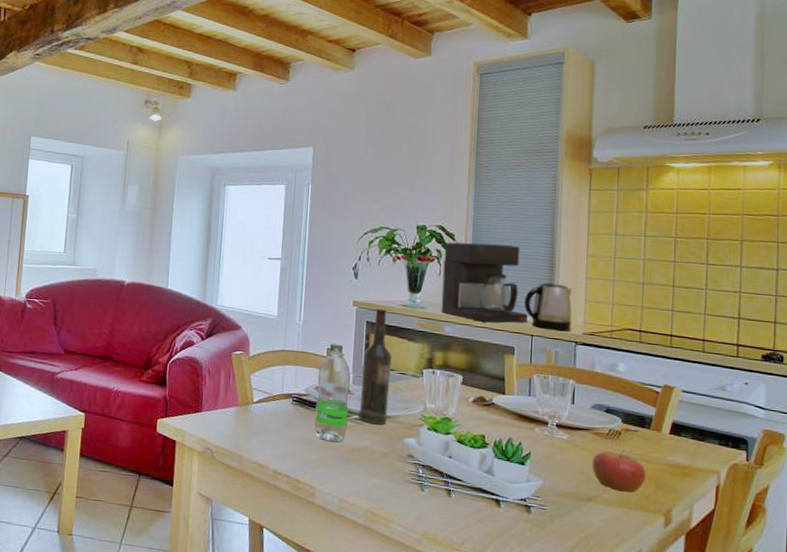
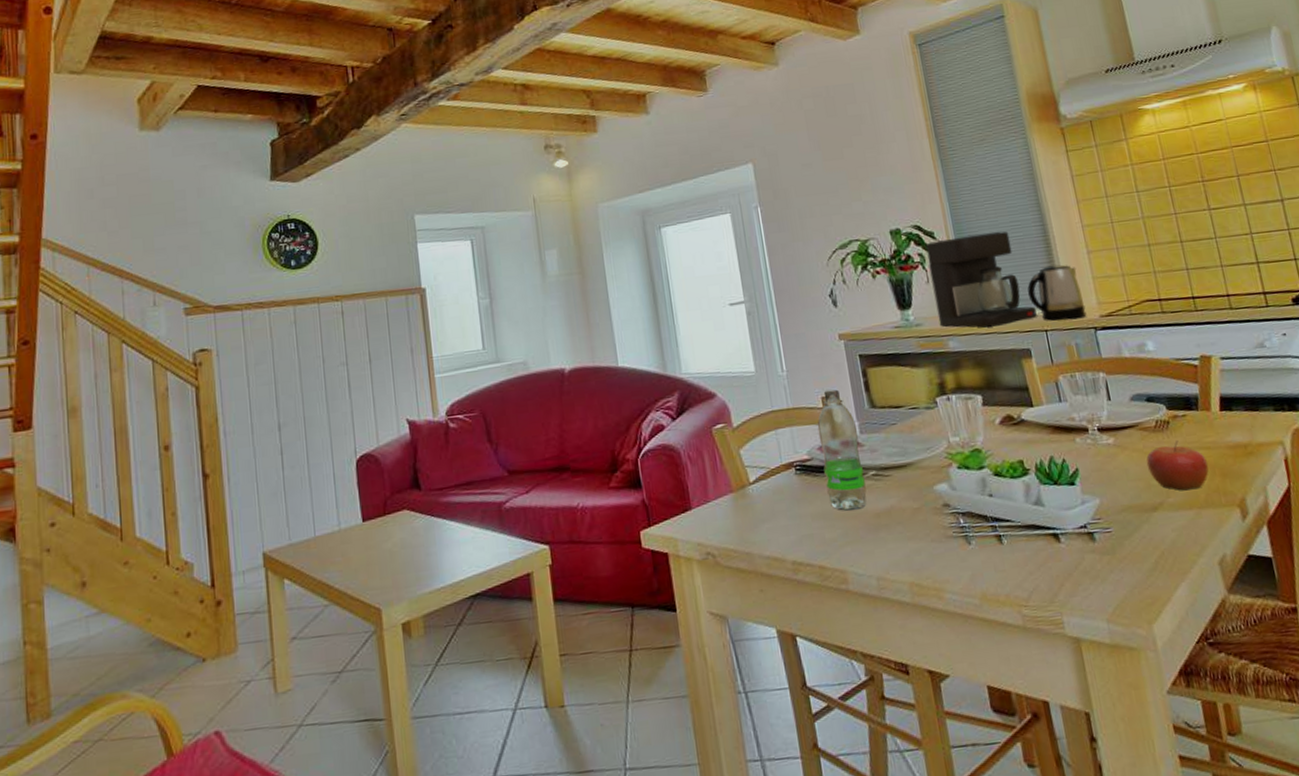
wine bottle: present [359,309,392,425] -> none [864,336,910,478]

